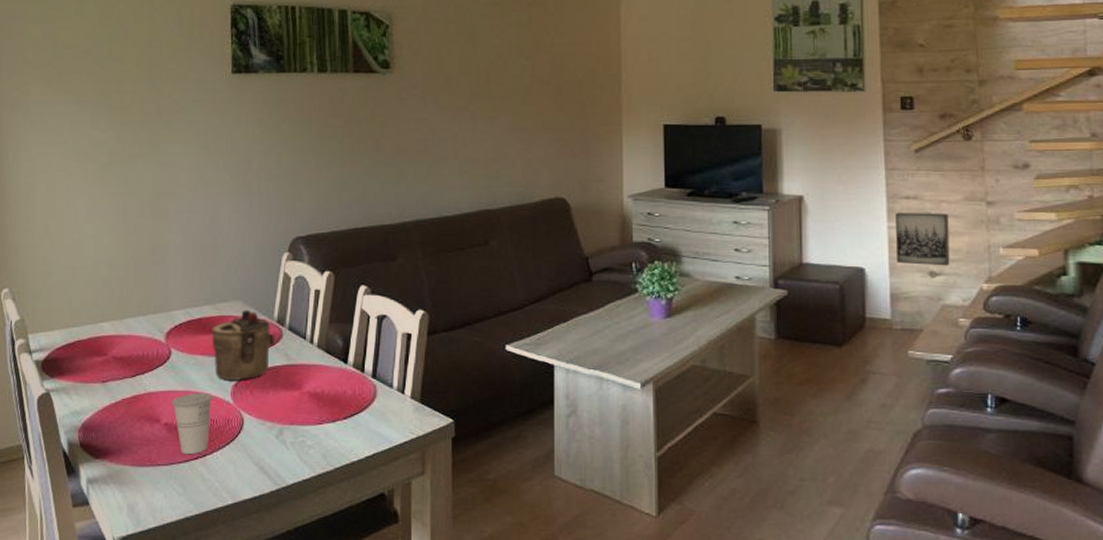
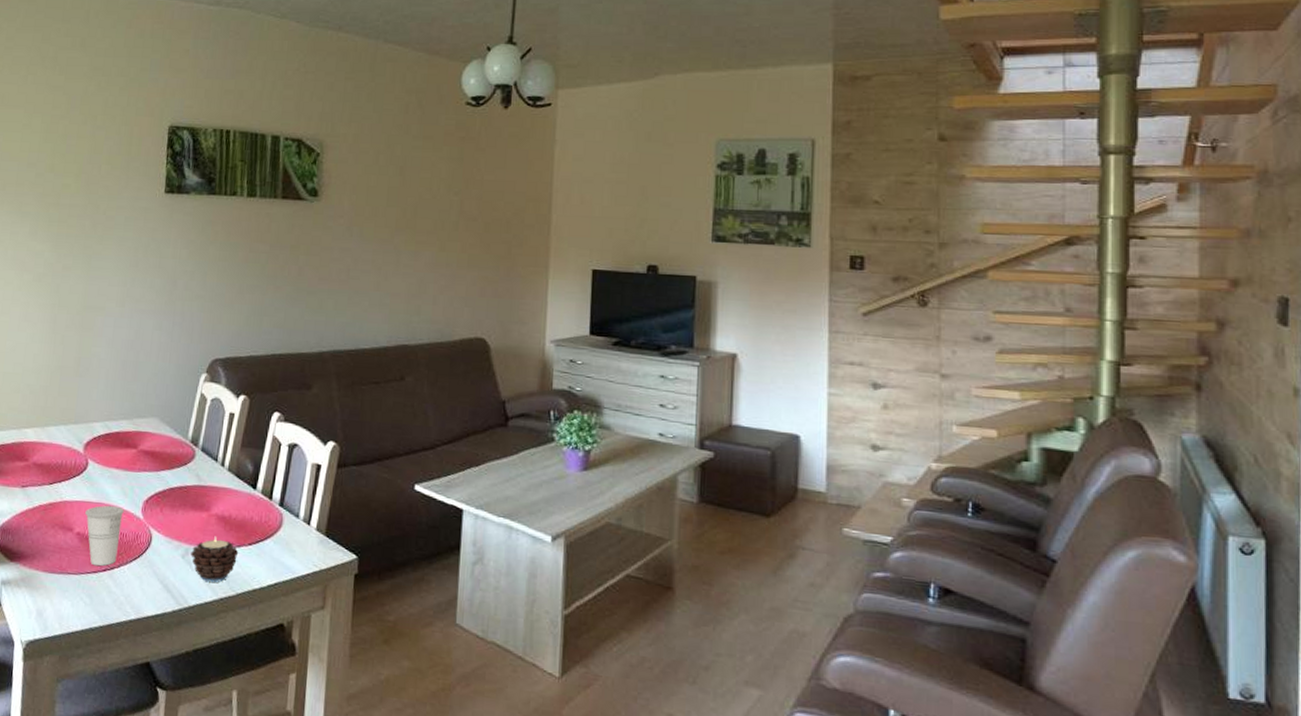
teapot: present [212,310,274,380] -> none [127,427,187,497]
candle: none [285,413,334,460] -> present [191,536,239,583]
wall art: present [896,213,950,266] -> none [836,379,897,441]

